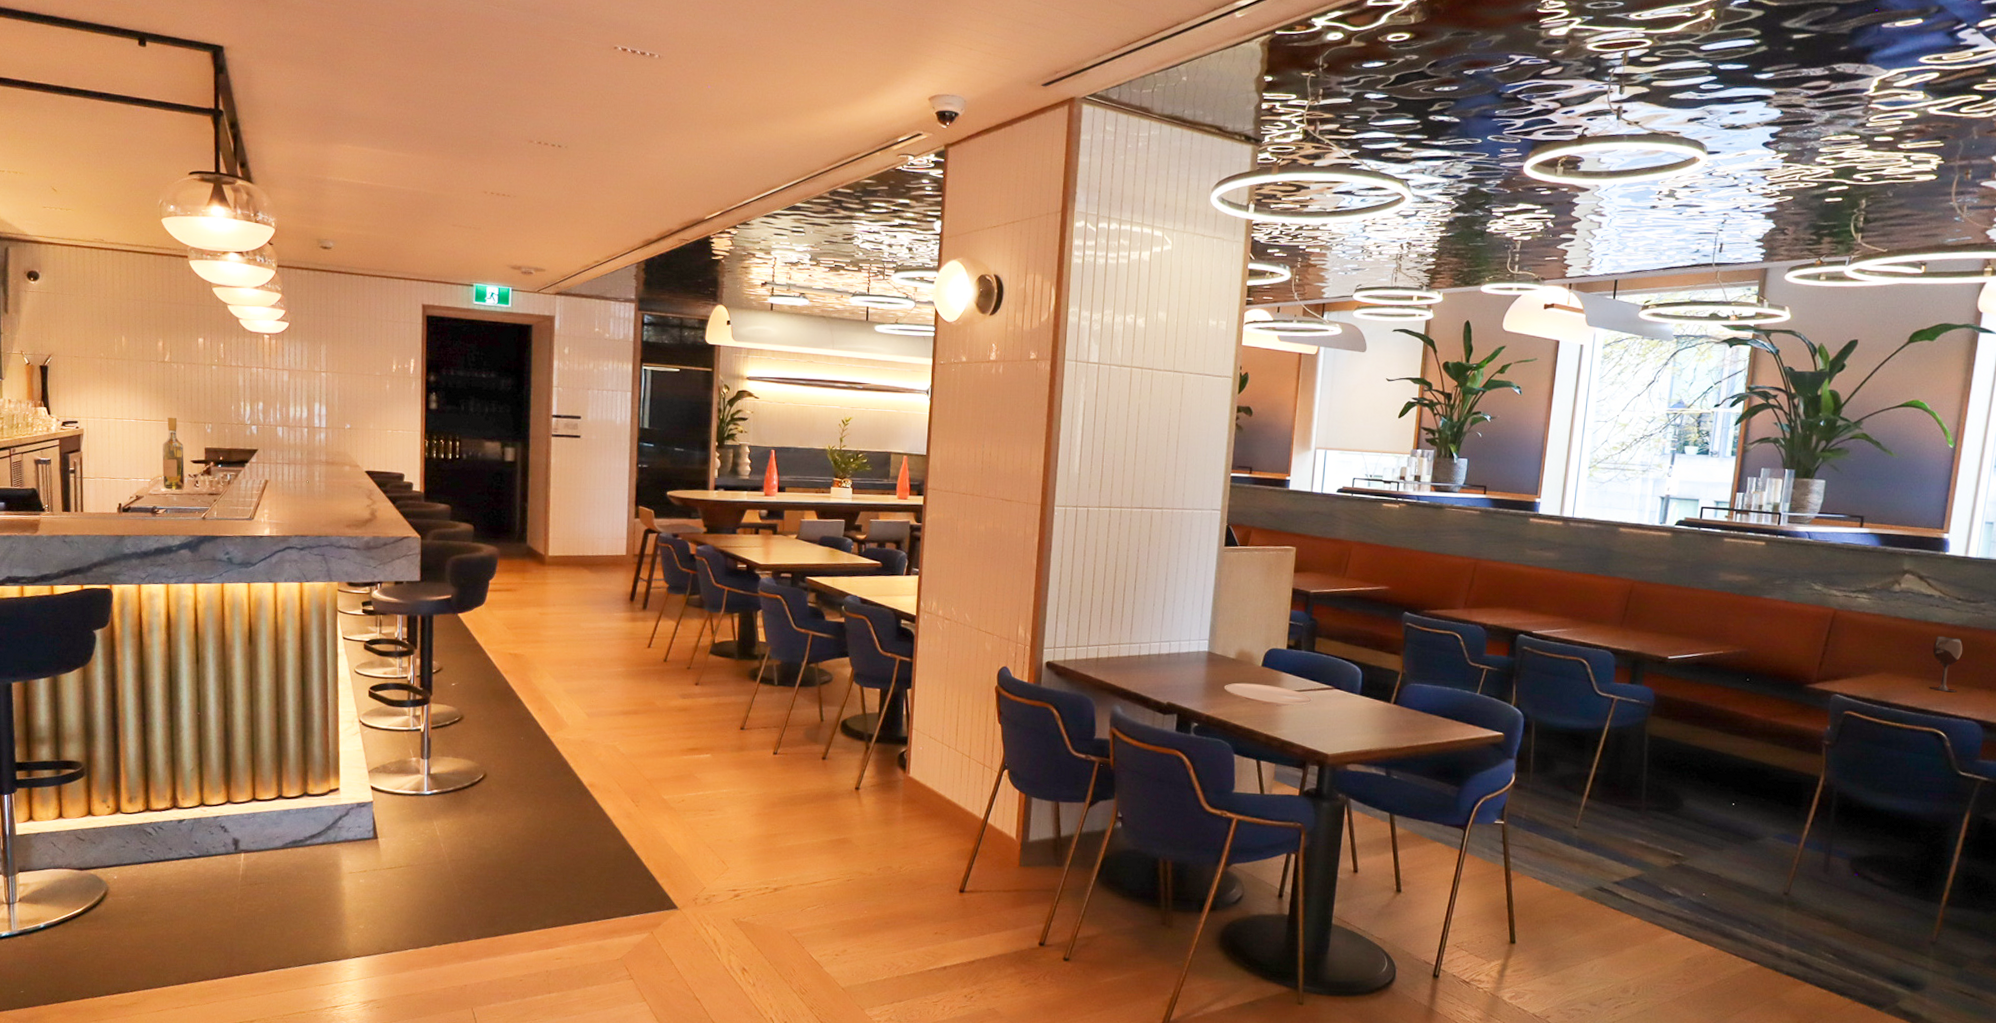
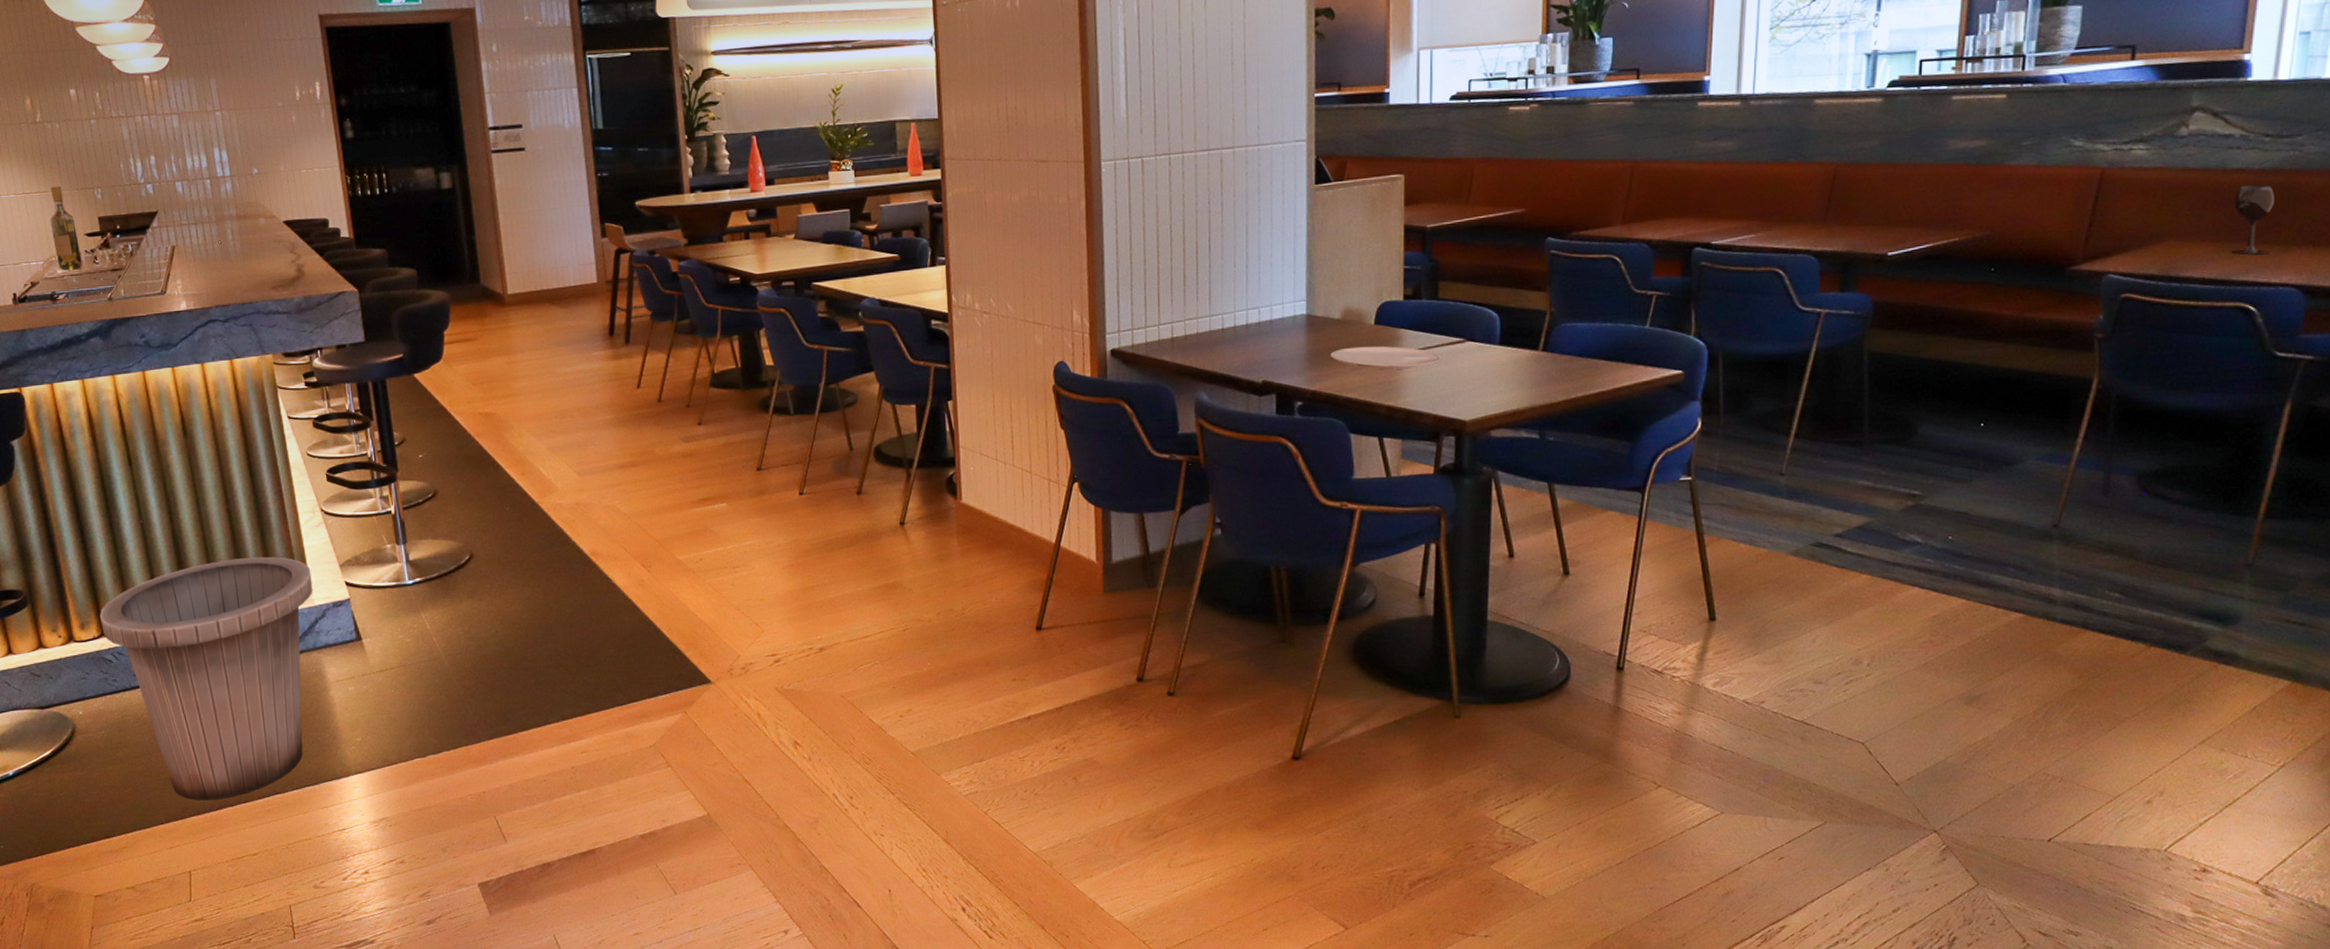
trash can: none [147,755,343,968] -> present [99,556,313,800]

